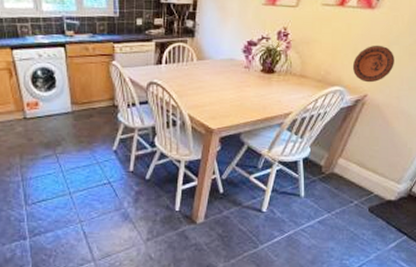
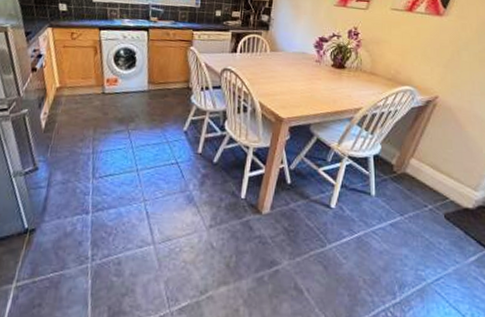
decorative plate: present [352,45,394,83] -> none [422,49,465,85]

